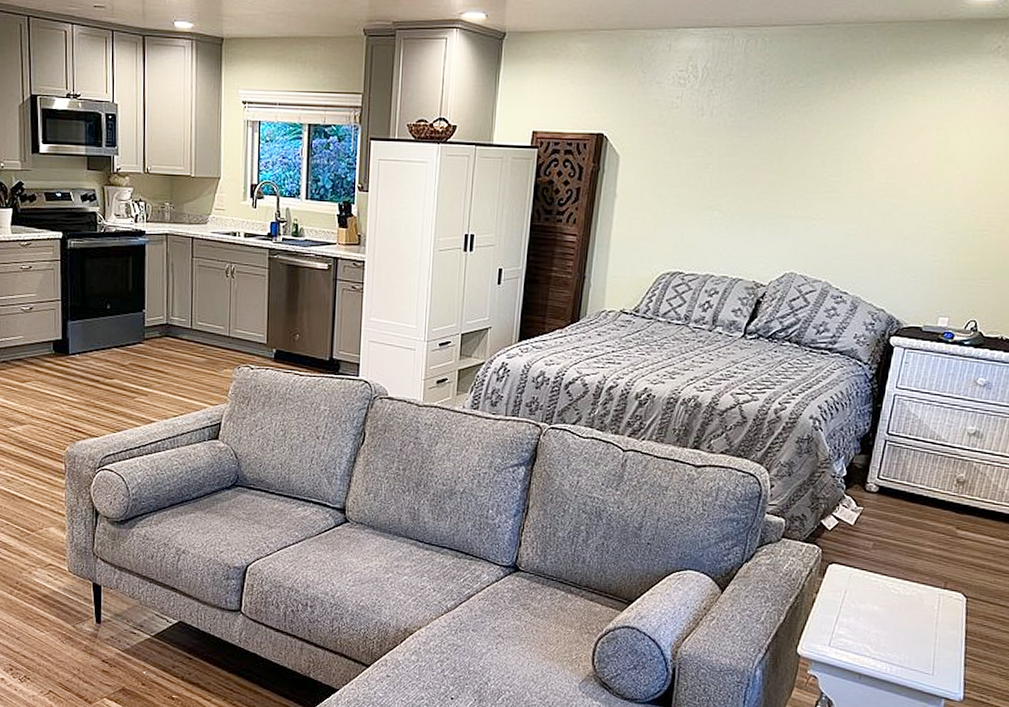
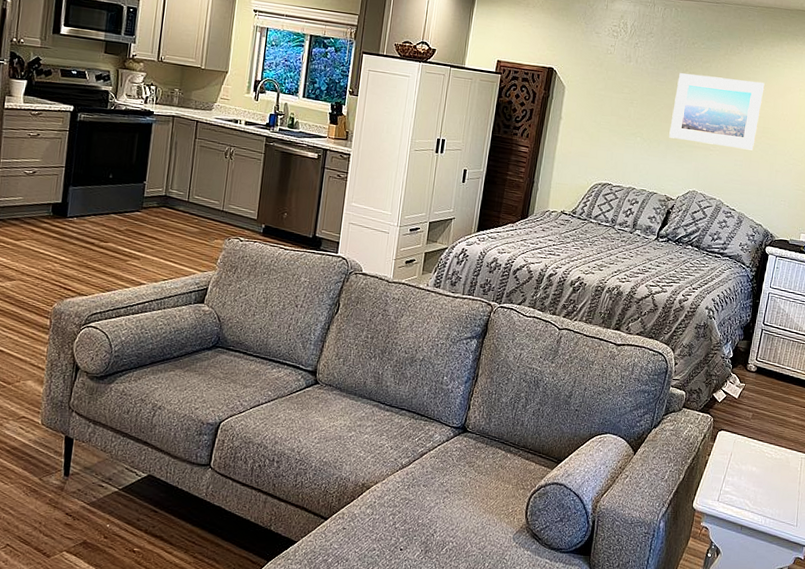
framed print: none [757,122,888,215] -> present [669,73,765,151]

